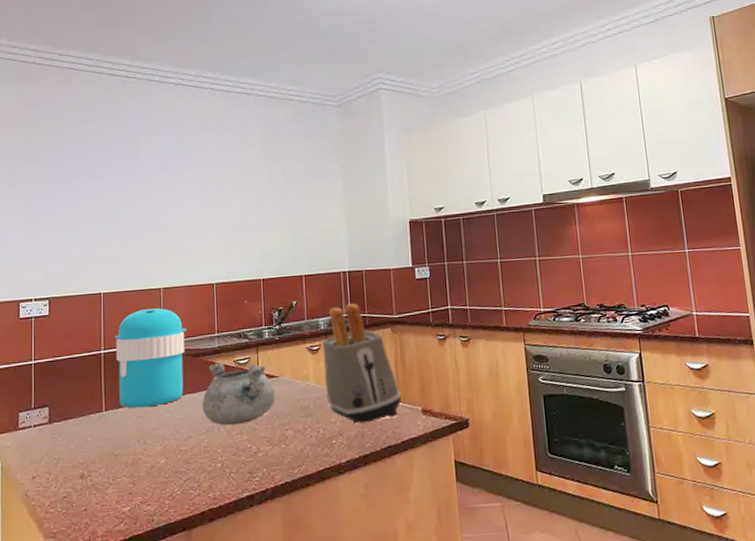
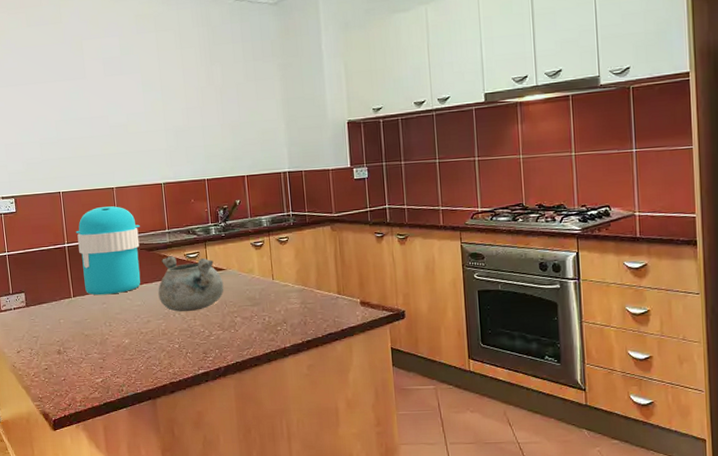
toaster: present [322,303,402,424] -> none [265,202,341,313]

